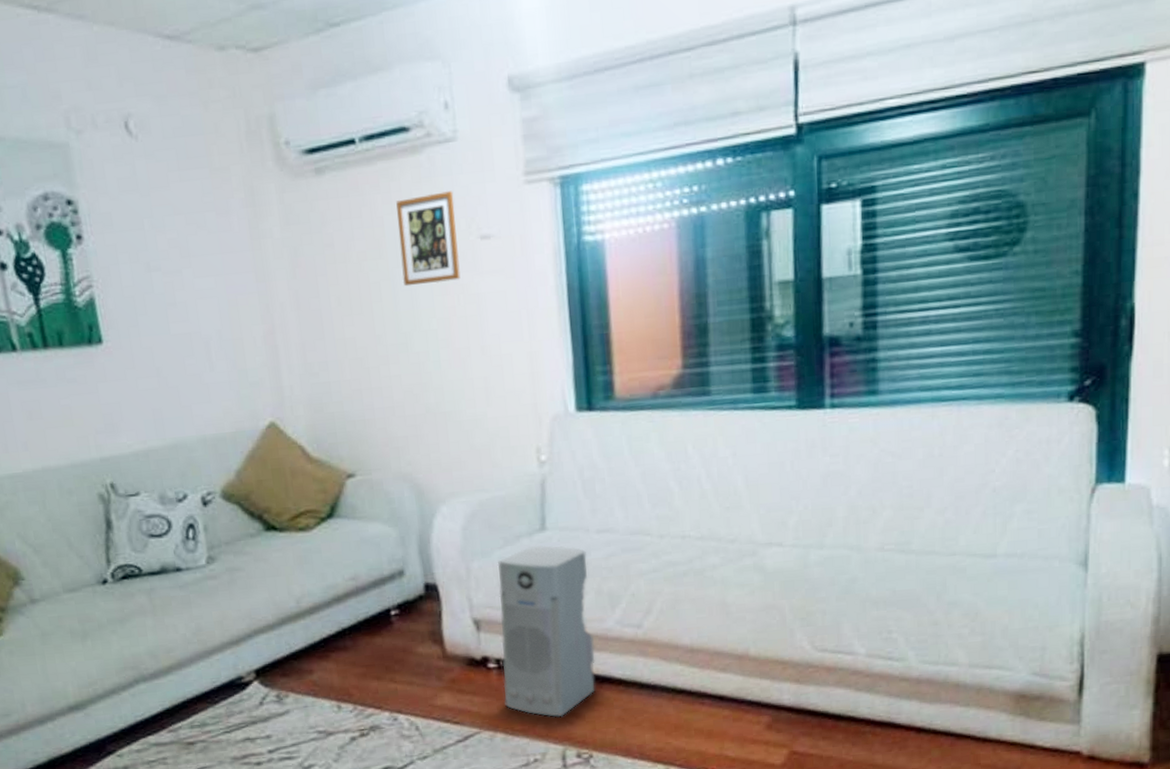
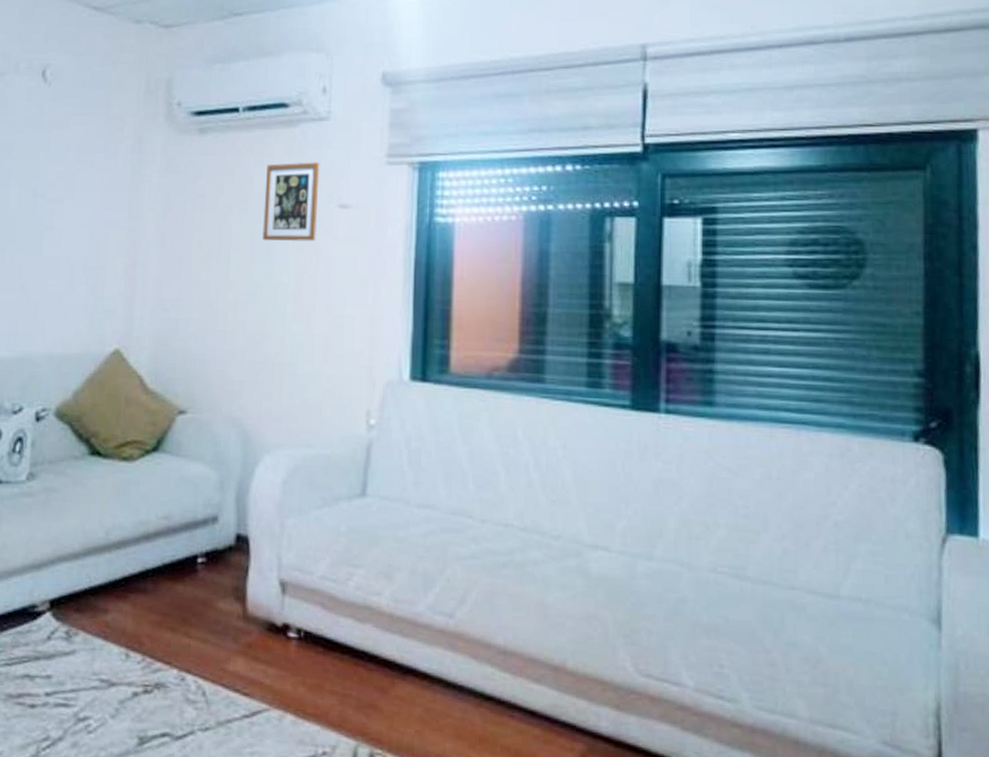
air purifier: present [497,545,595,717] -> none [300,511,404,707]

